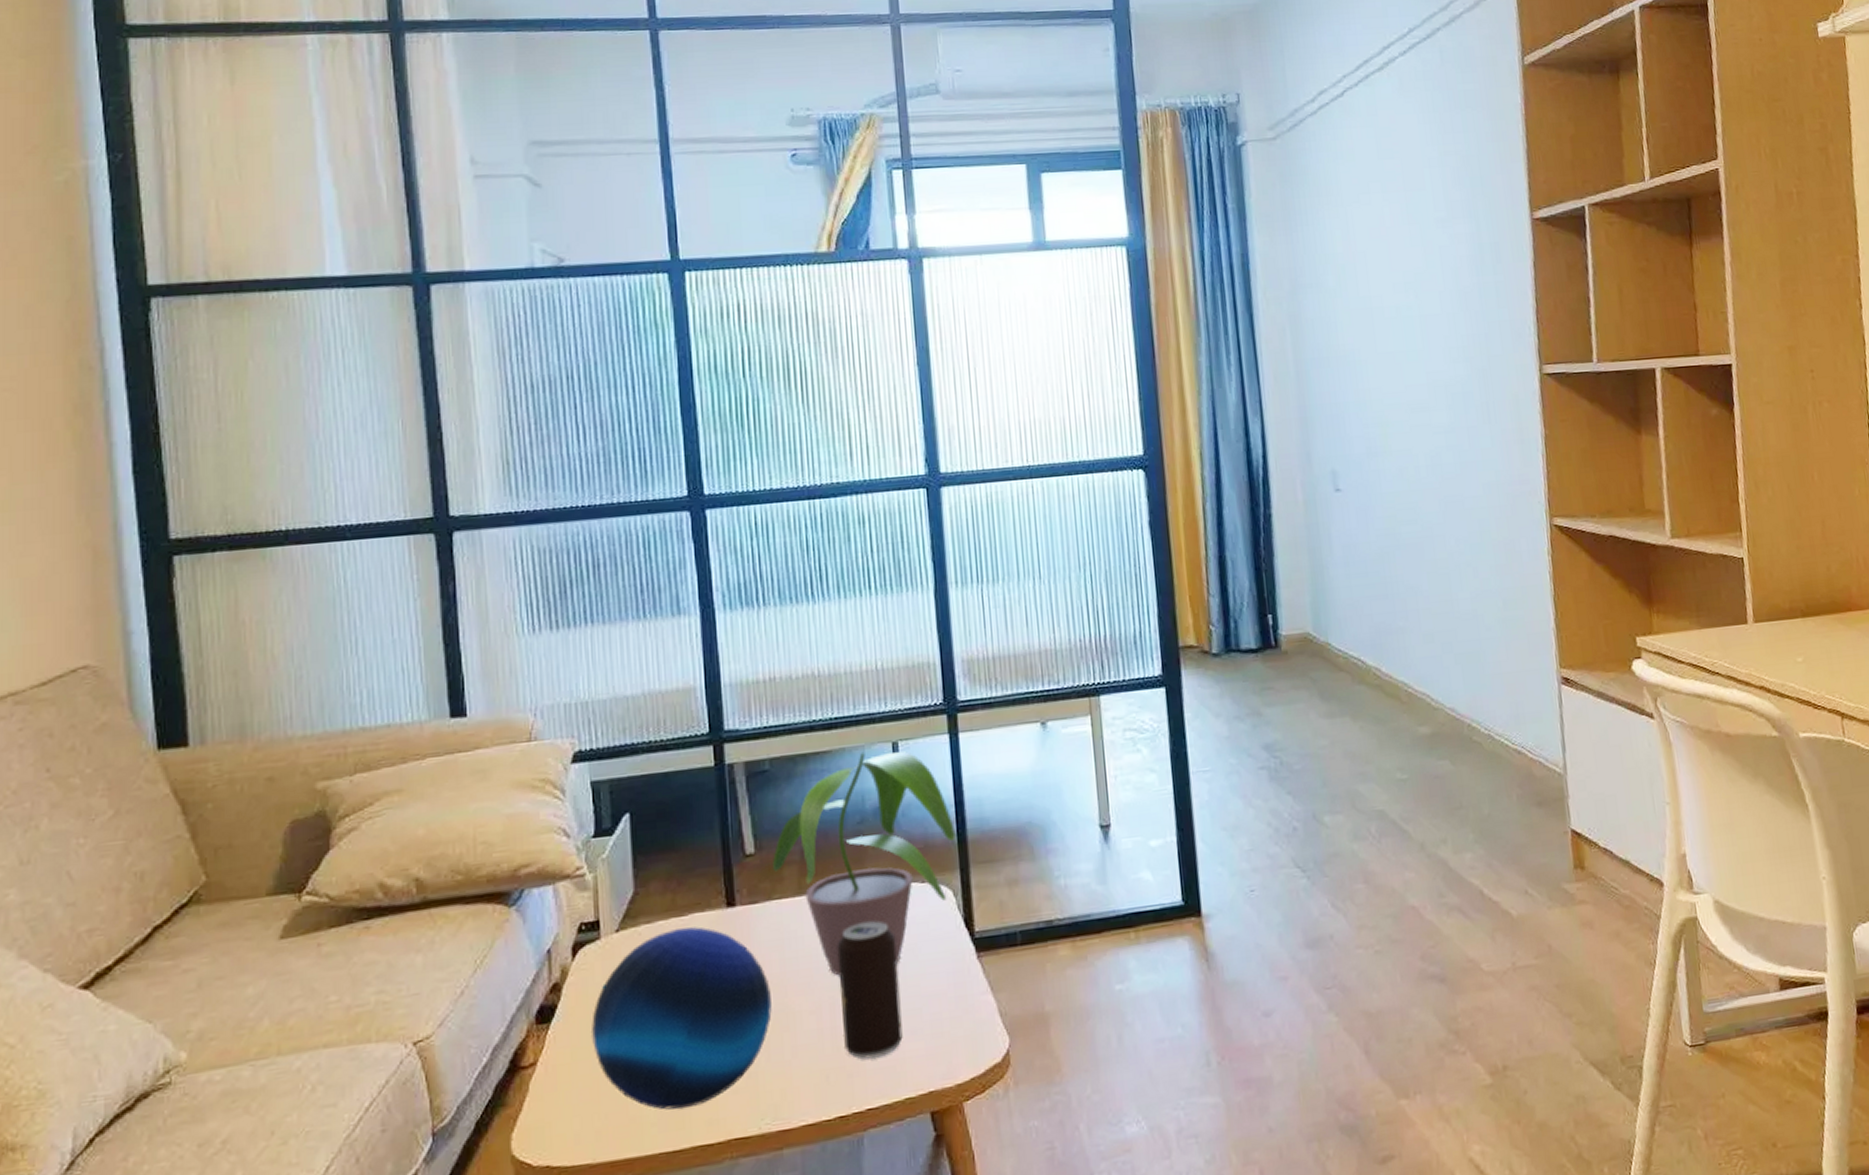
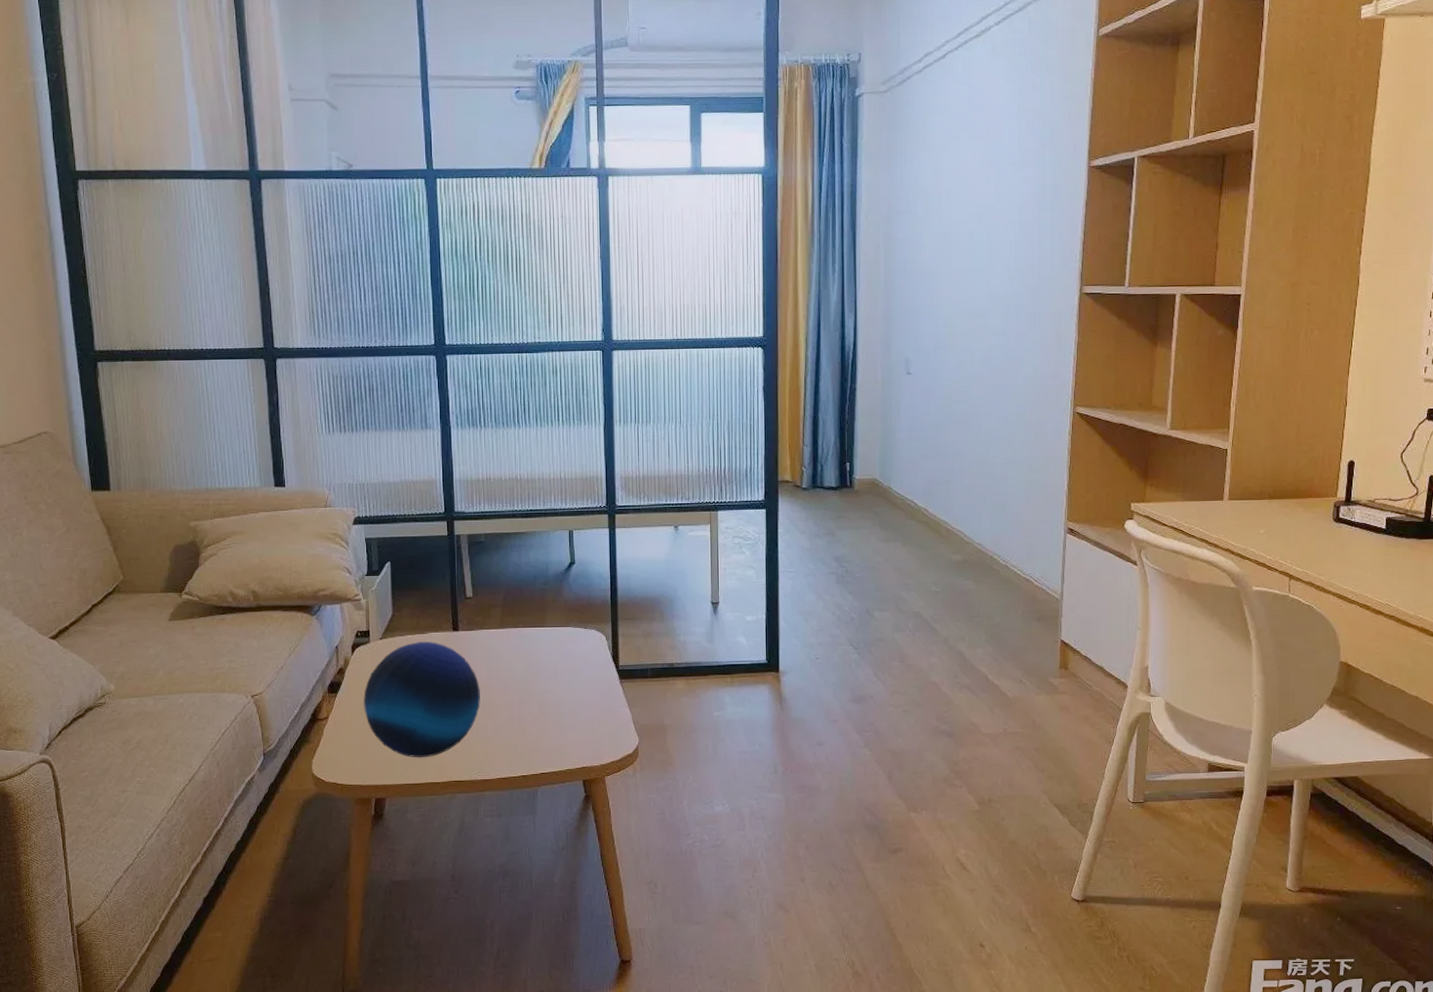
potted plant: present [771,751,956,976] -> none [483,535,610,685]
beverage can: present [837,921,903,1060] -> none [525,651,567,741]

